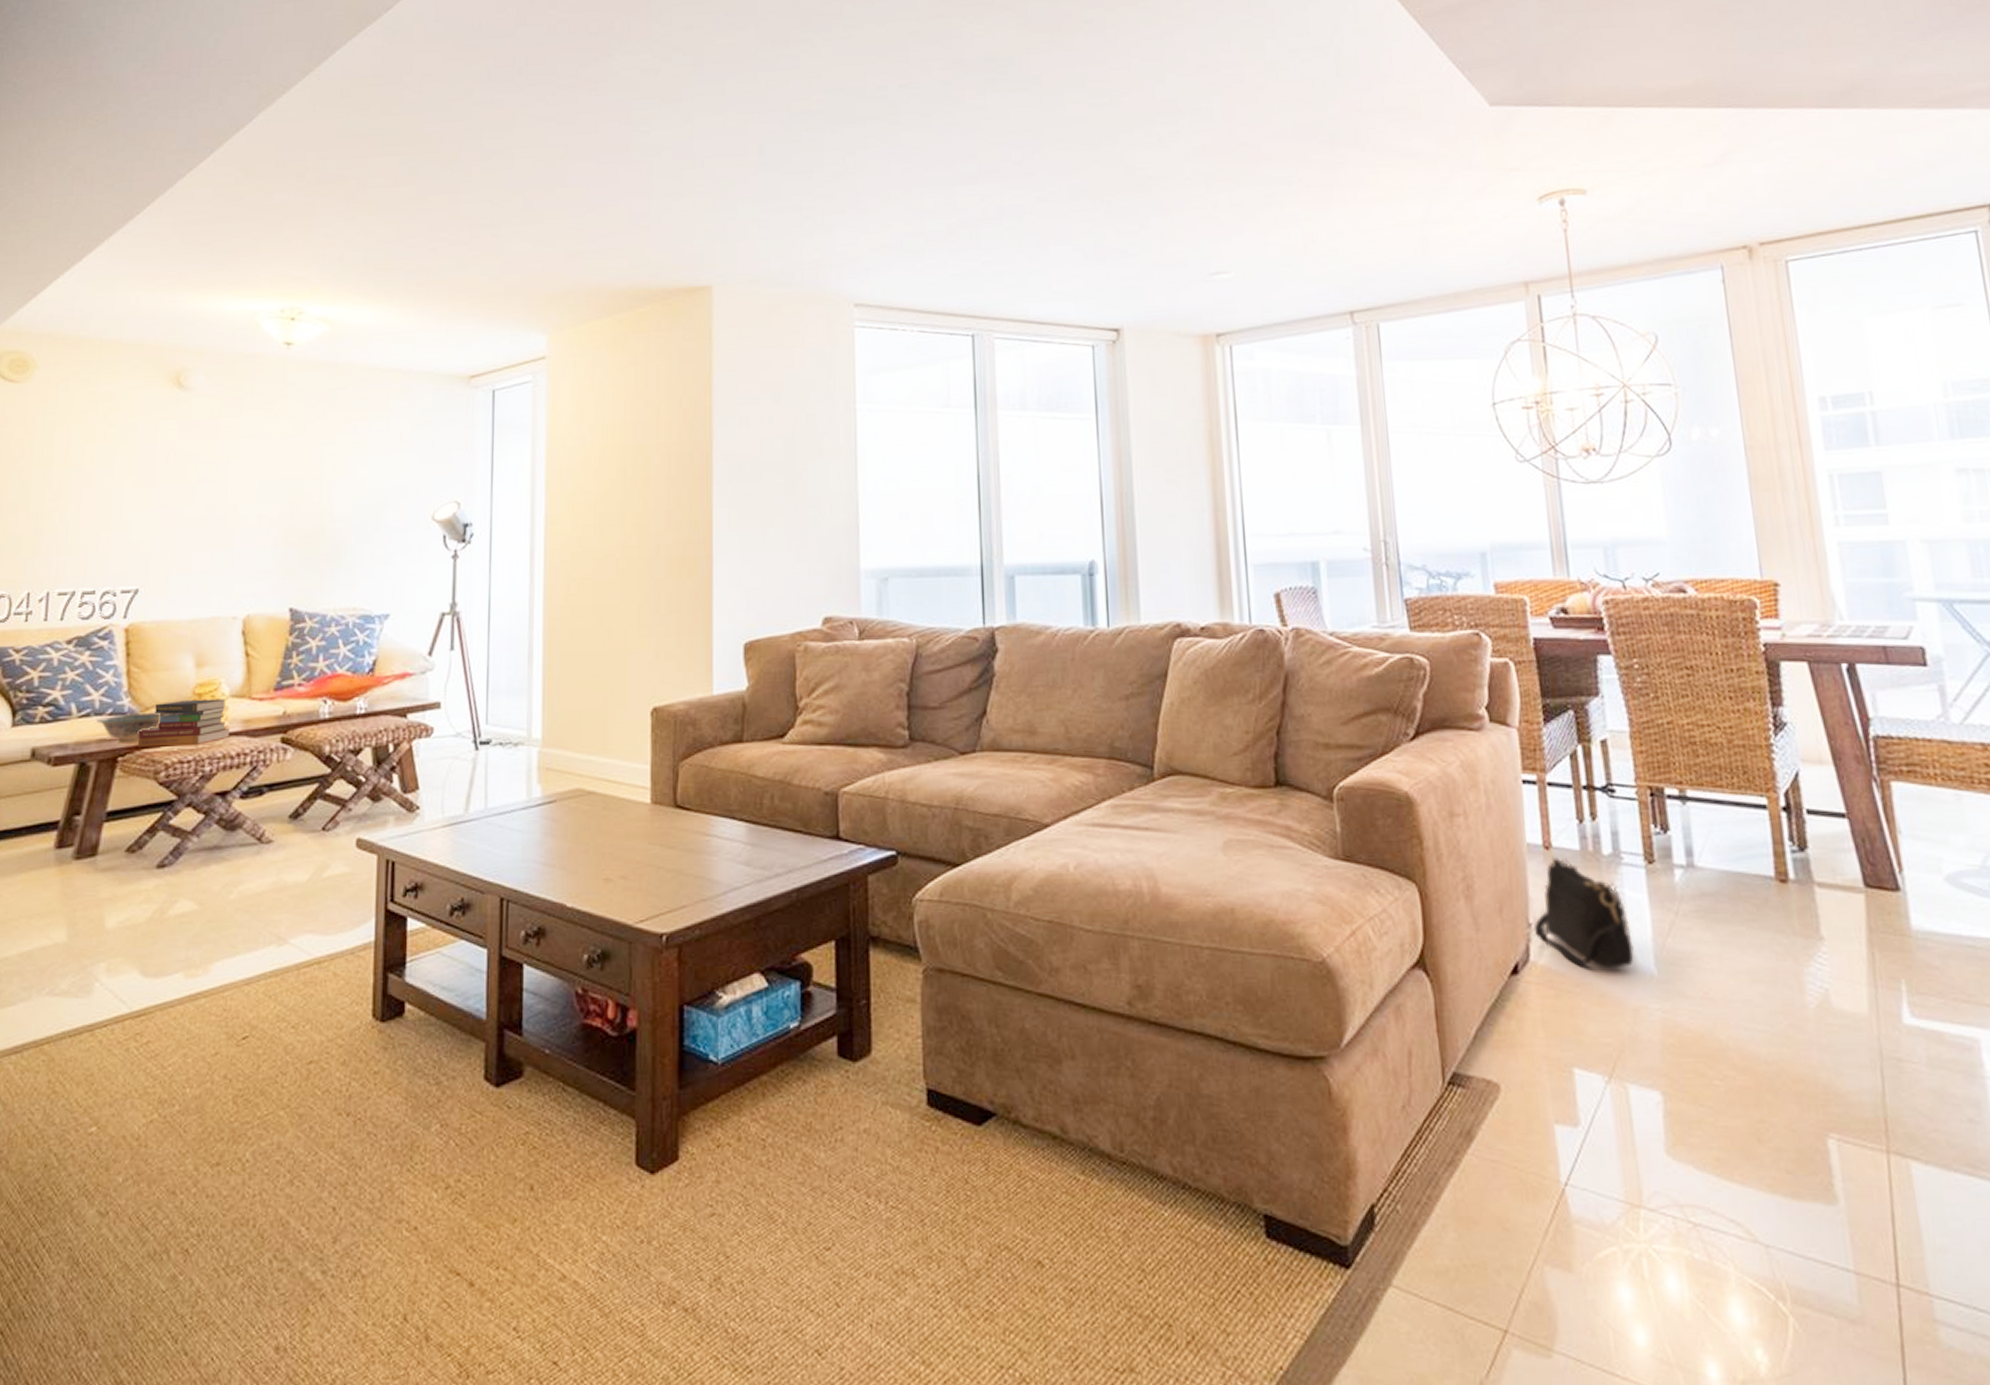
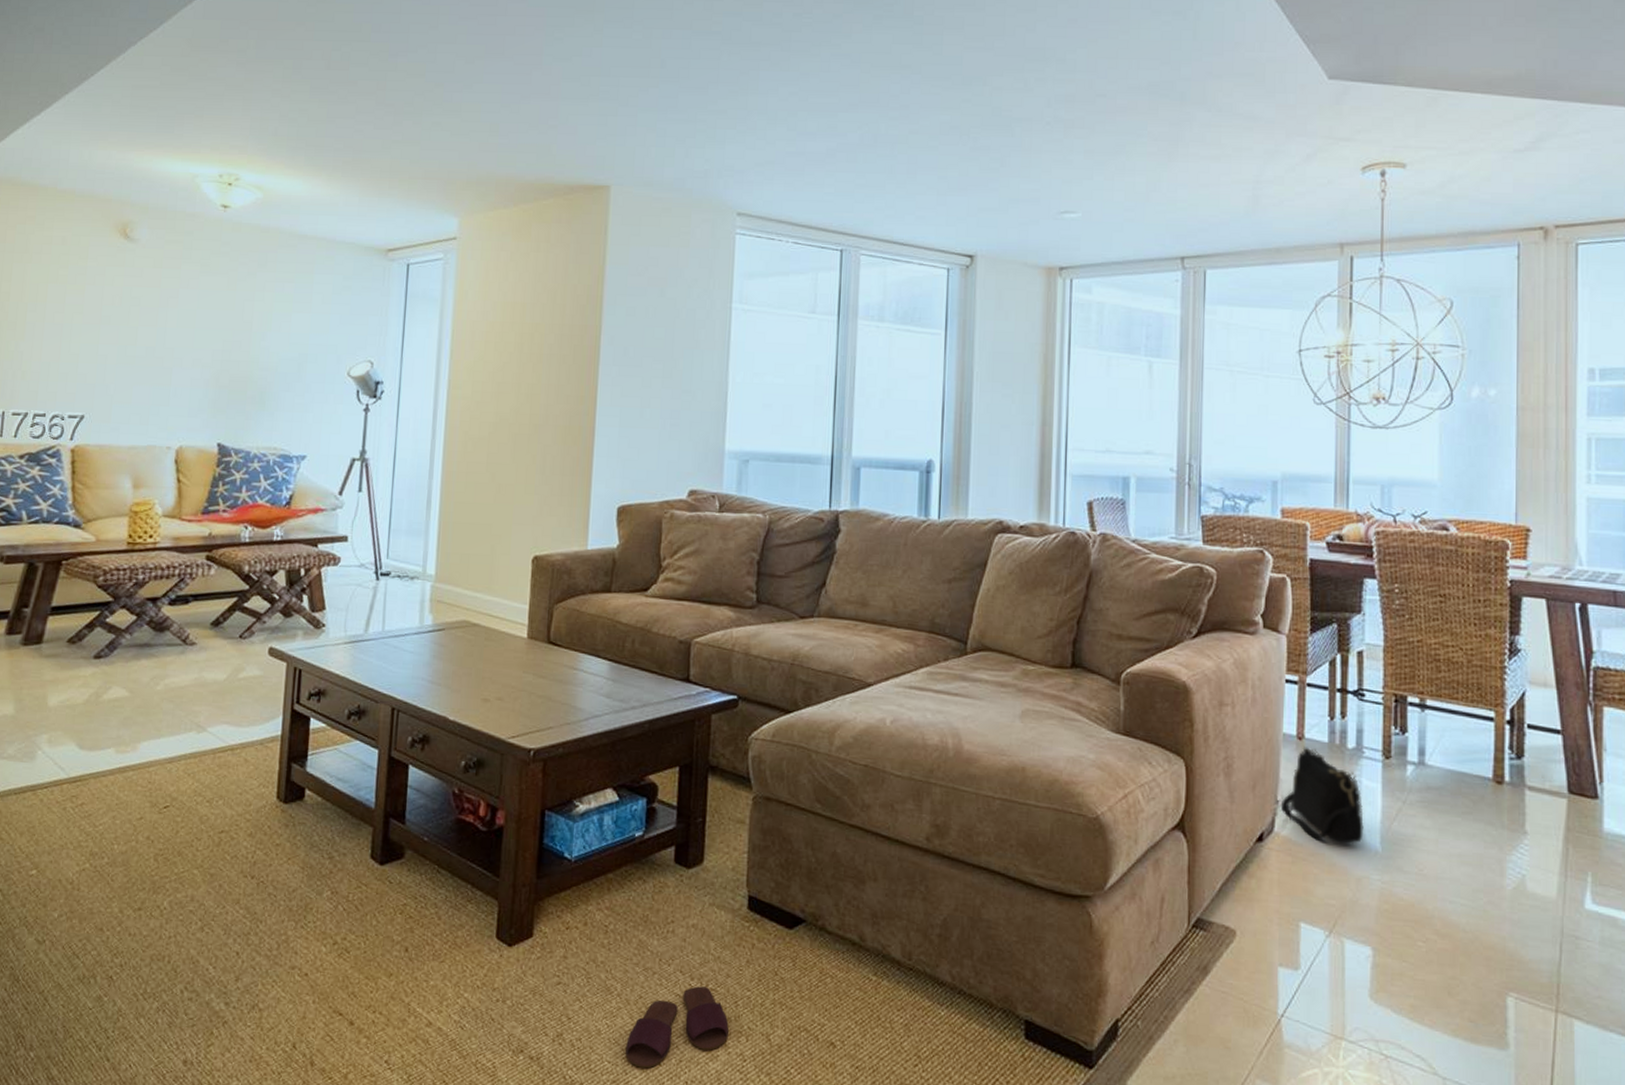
decorative bowl: present [95,712,163,743] -> none [43,523,103,550]
books: present [137,698,230,747] -> none [80,515,162,556]
slippers: none [796,1204,916,1312] -> present [625,986,729,1069]

